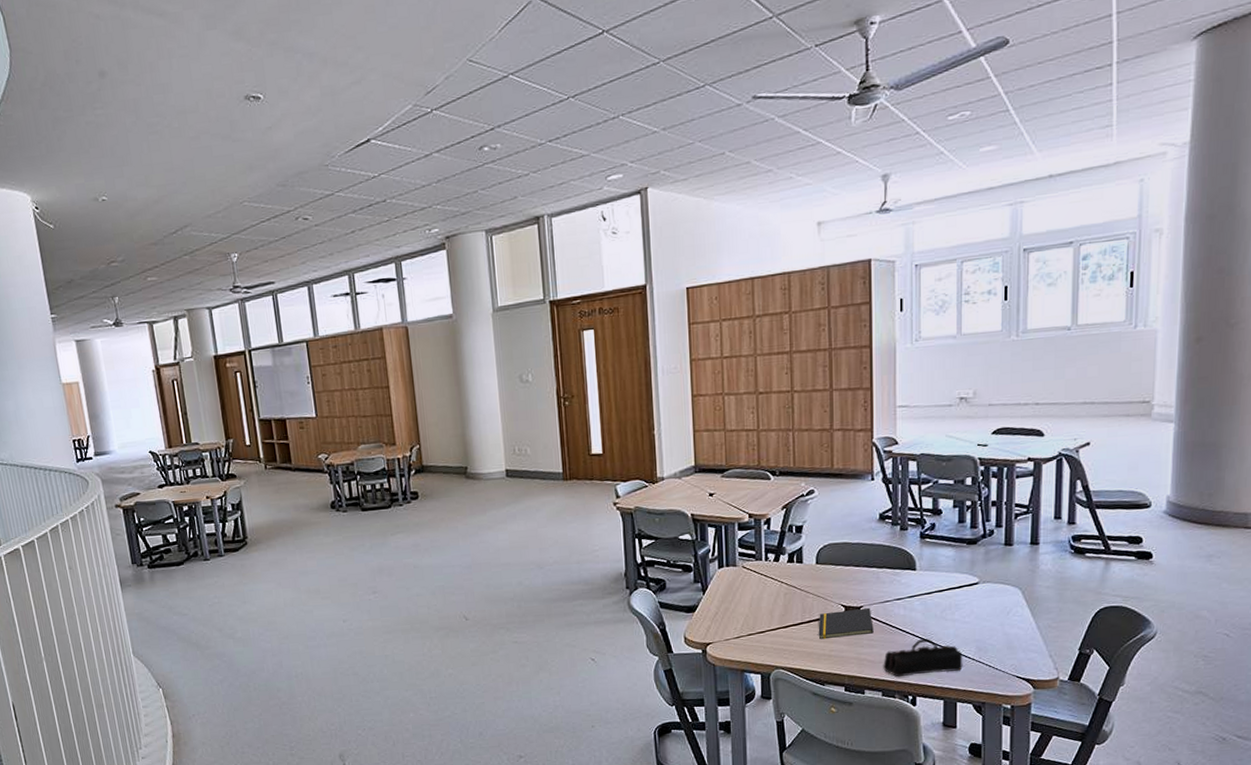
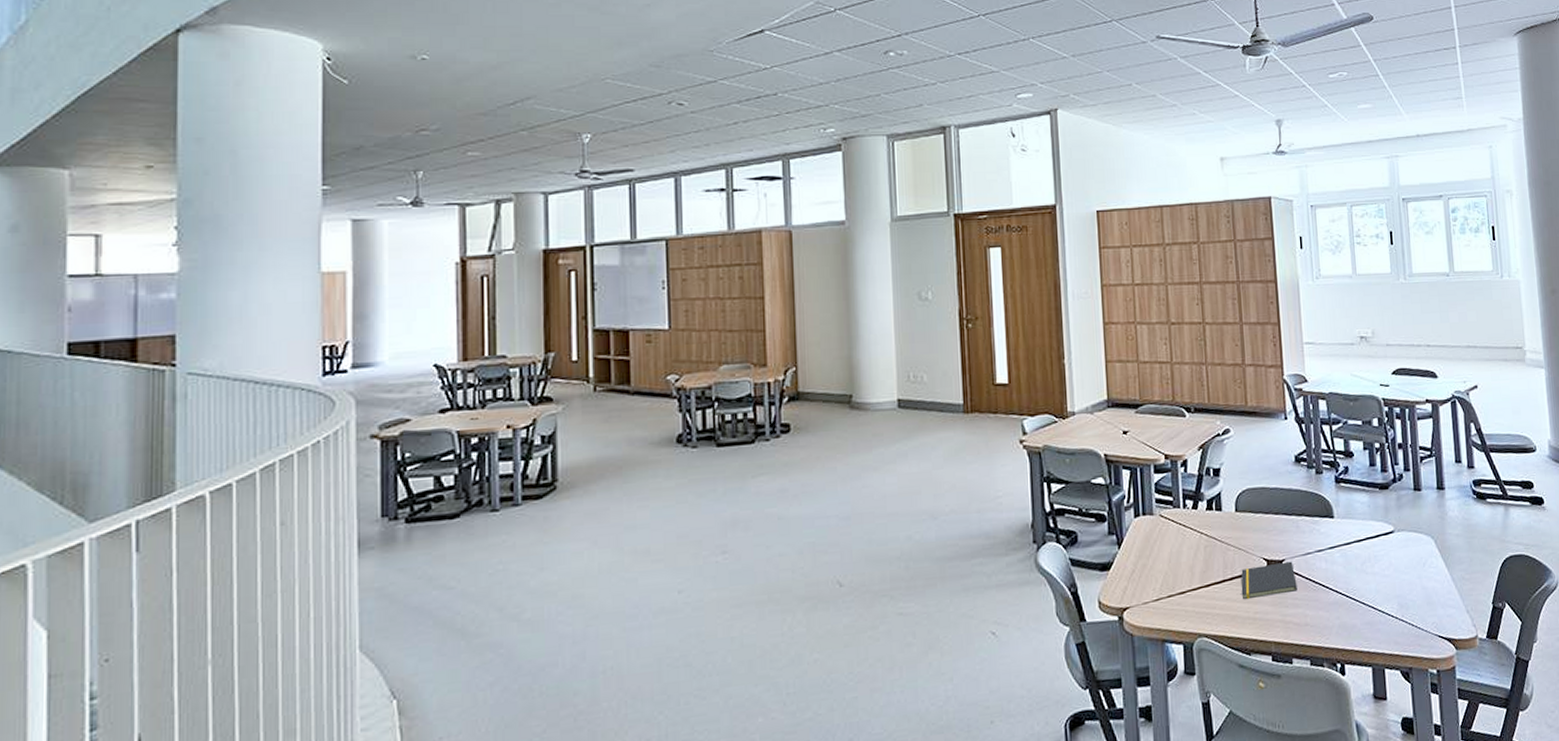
pencil case: present [883,638,963,677] -> none [1309,594,1387,642]

